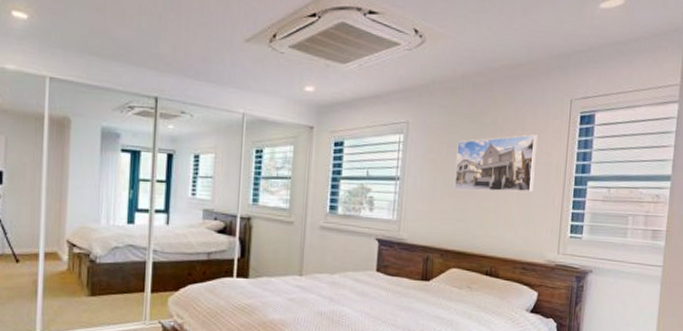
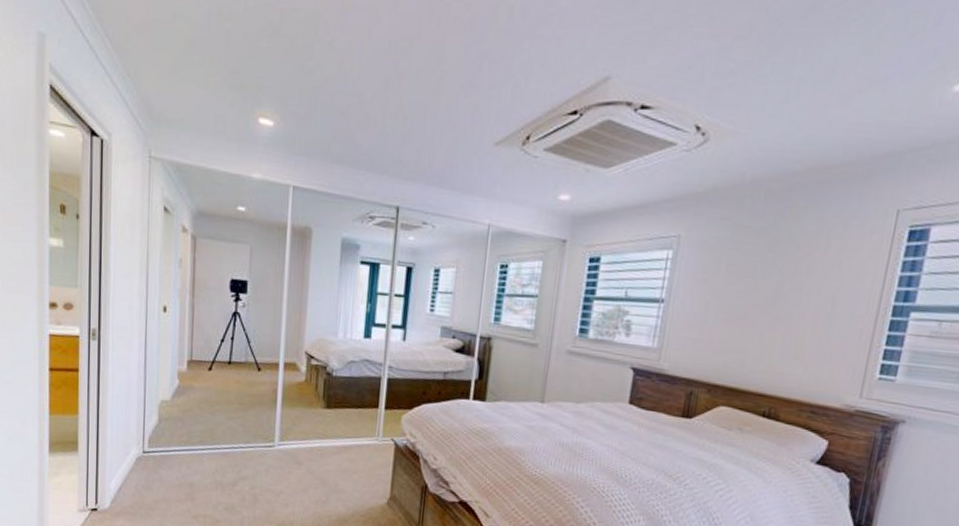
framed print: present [454,134,537,193] -> none [731,252,847,323]

